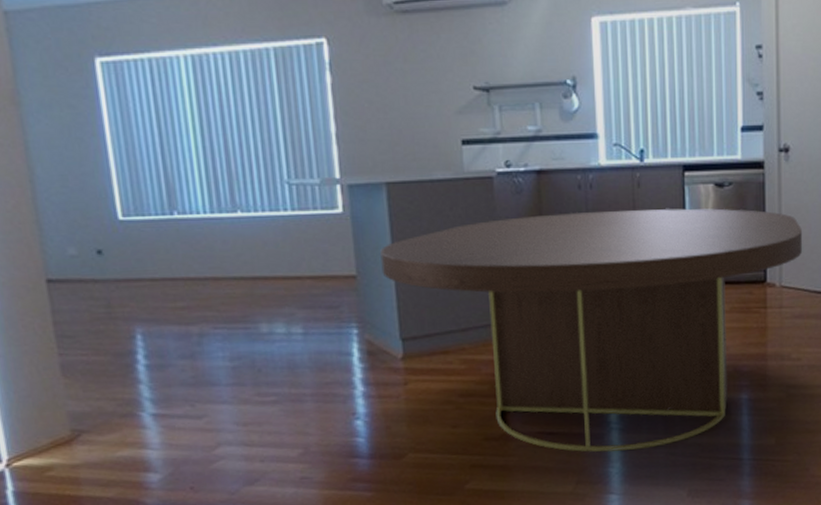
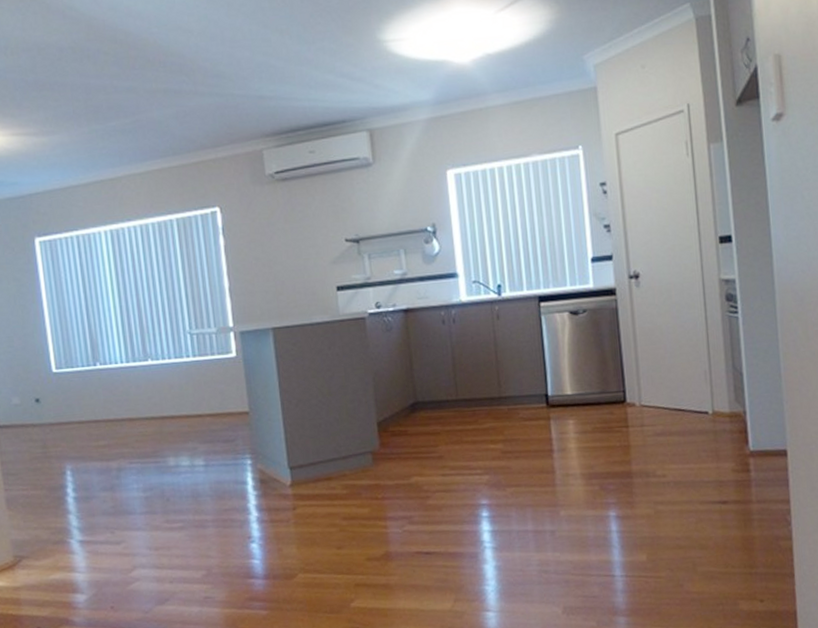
dining table: present [380,208,803,453] -> none [269,334,660,571]

